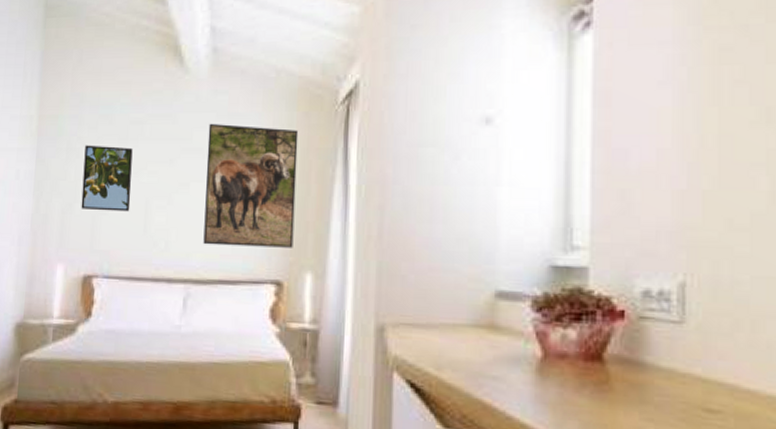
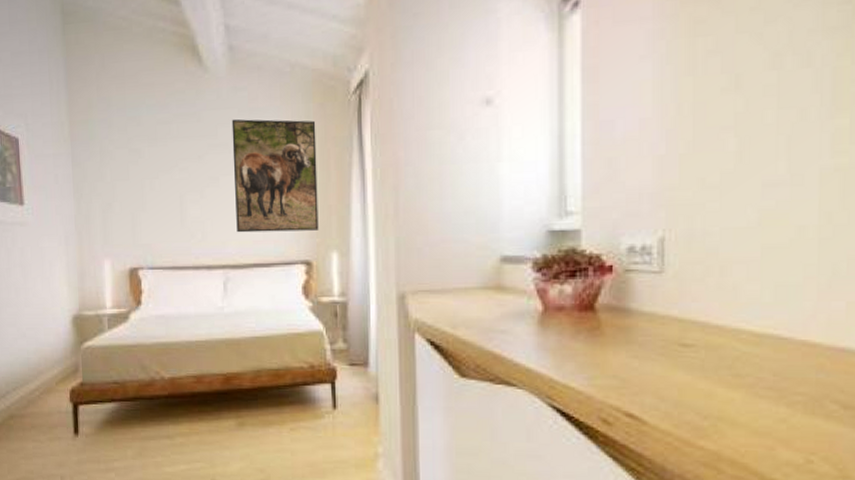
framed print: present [81,145,133,212] -> none [117,146,166,208]

